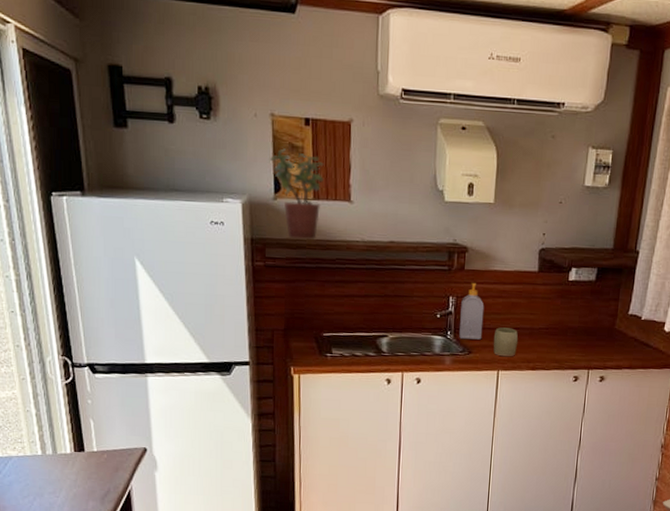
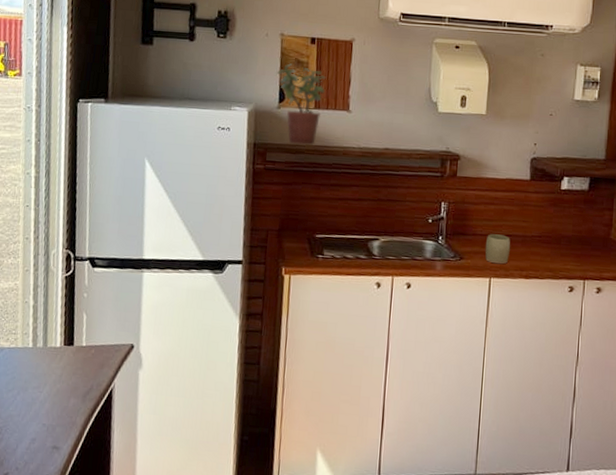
soap bottle: present [458,282,484,340] -> none [450,188,476,246]

